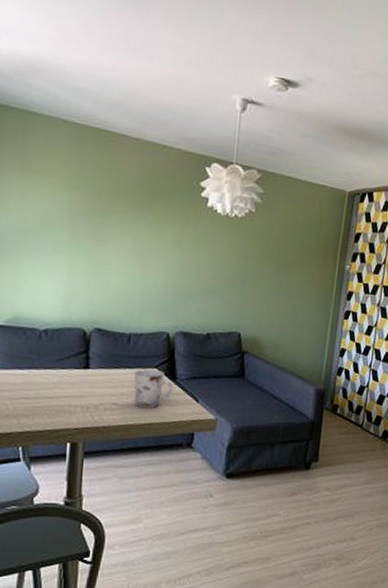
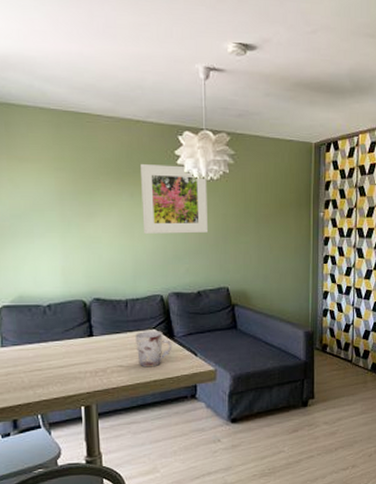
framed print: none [156,192,231,272] -> present [139,164,208,234]

